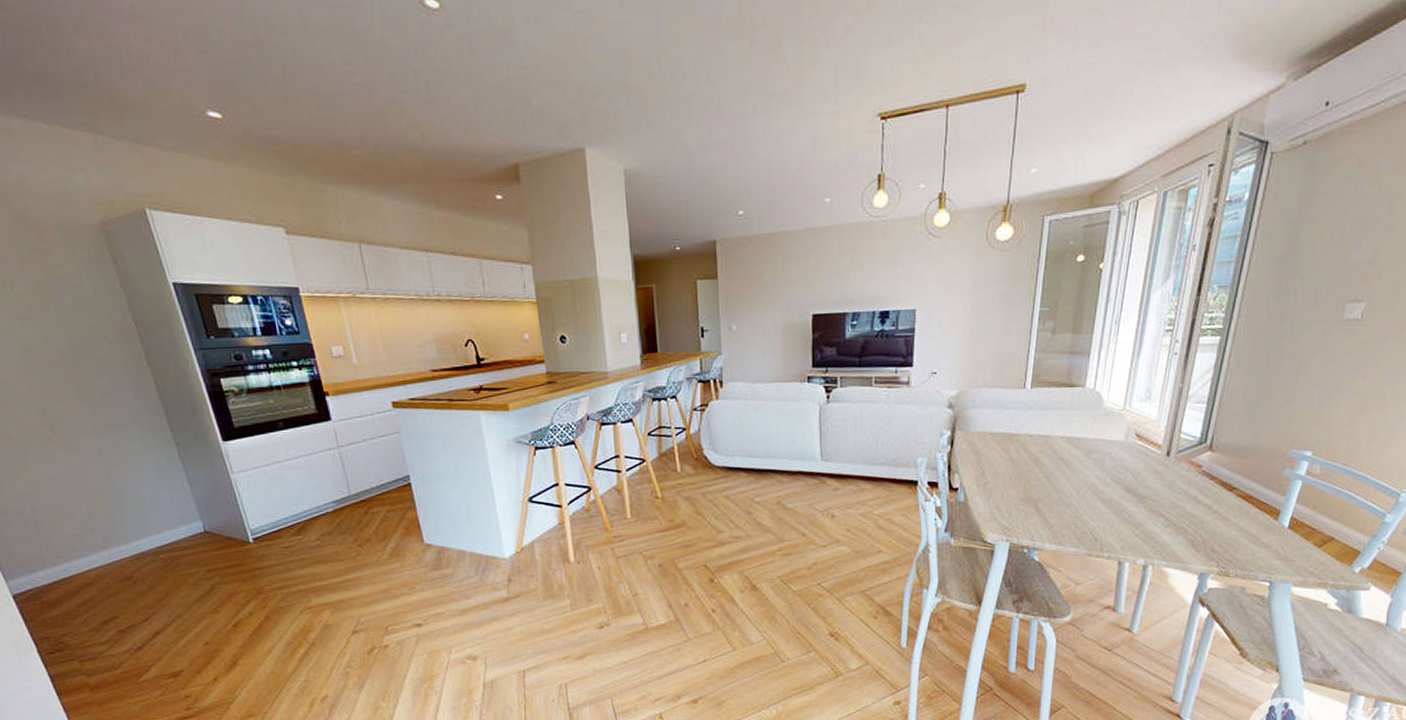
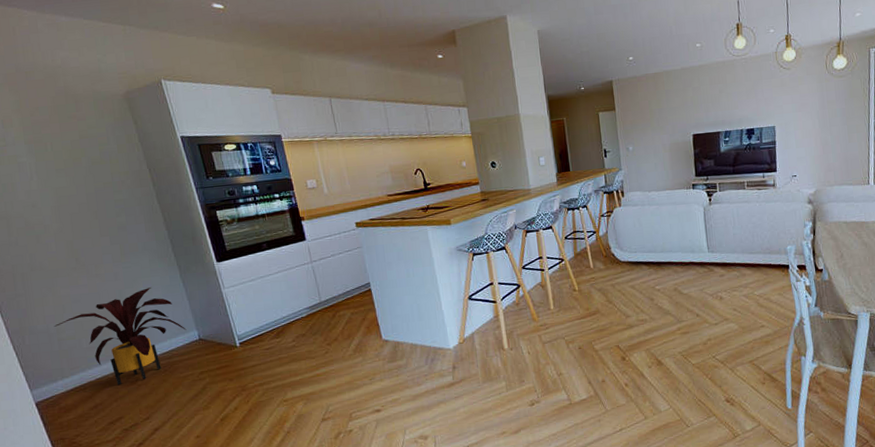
house plant: none [28,467,189,580] -> present [53,287,187,386]

